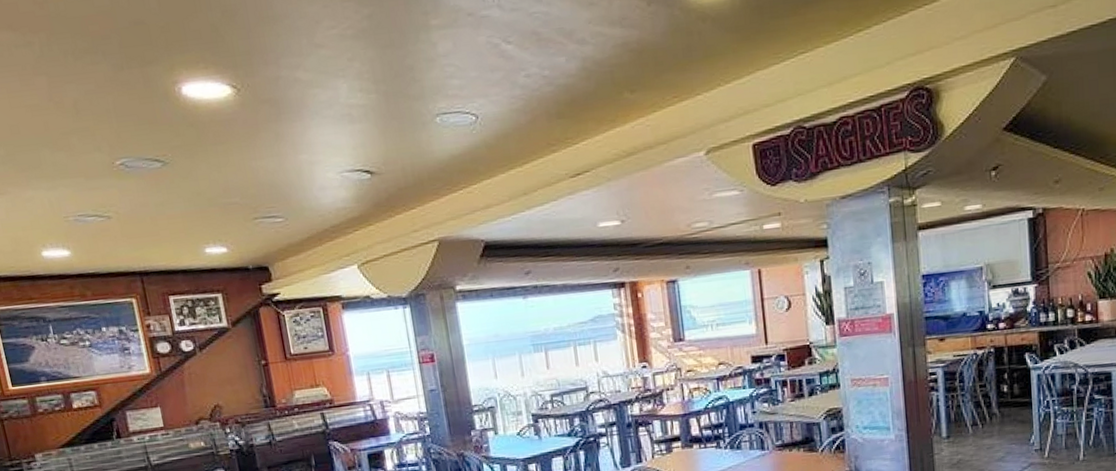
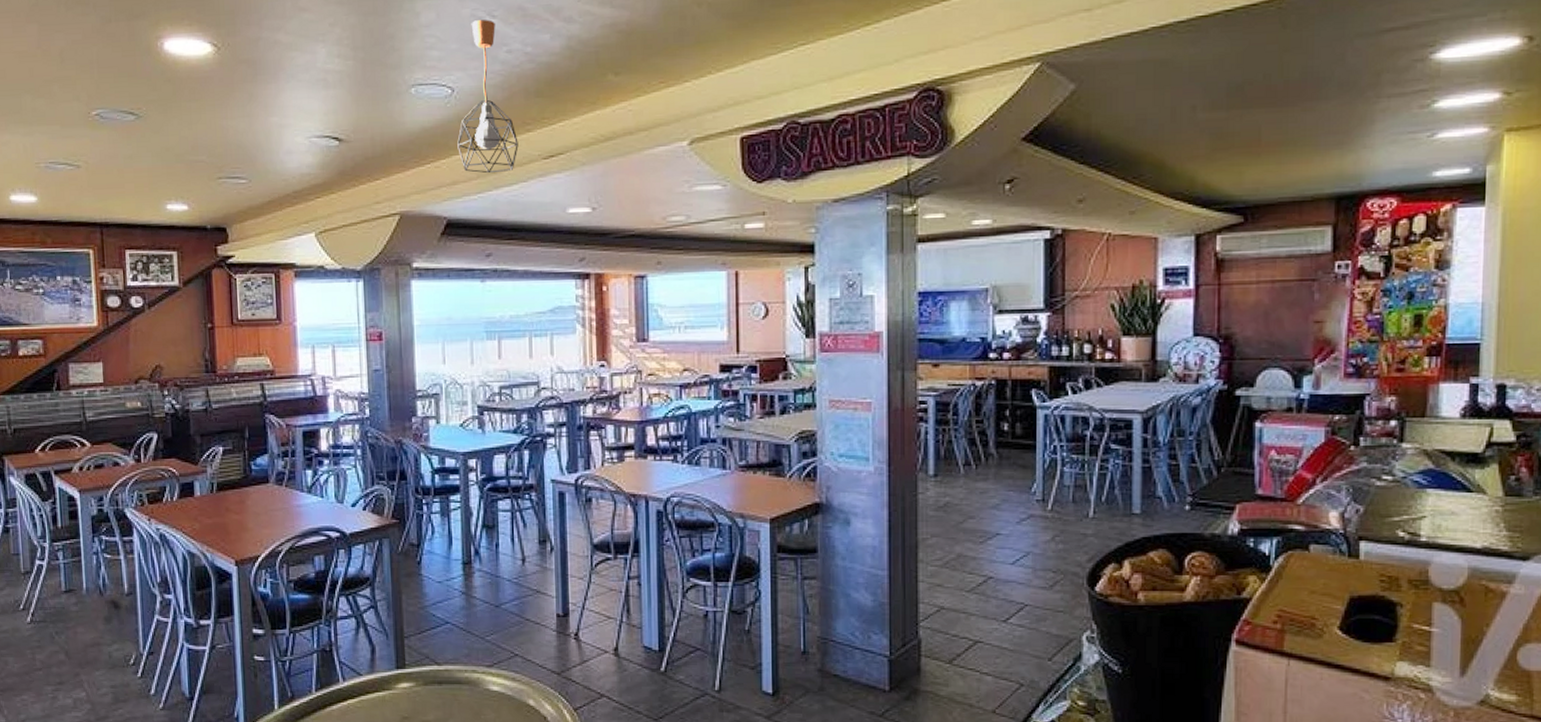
pendant light: none [486,46,546,195] -> present [457,20,519,174]

